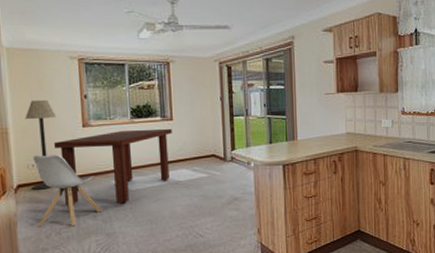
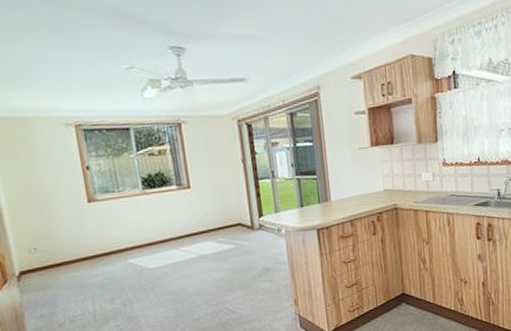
floor lamp: present [25,99,57,190] -> none [19,174,60,276]
chair: present [33,155,103,227] -> none [34,235,121,317]
dining table: present [53,128,172,205] -> none [56,197,192,290]

